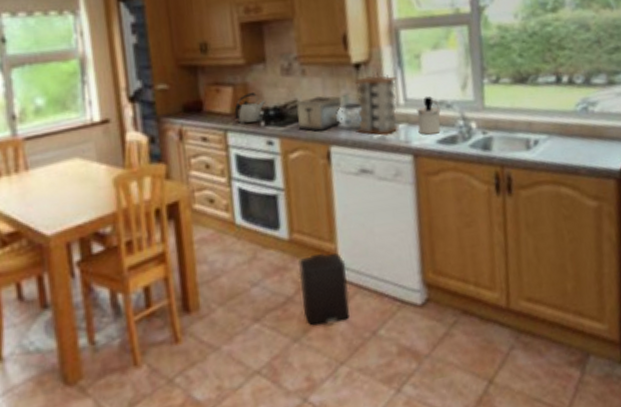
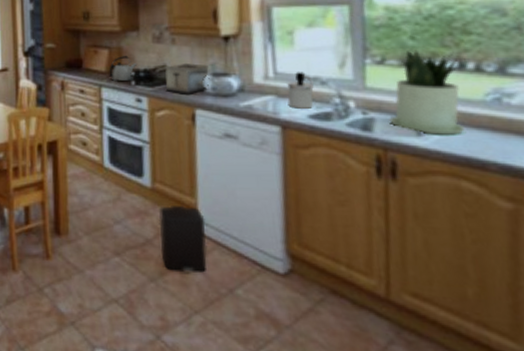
spice rack: present [355,69,400,136] -> none [223,42,268,105]
planter: none [504,66,562,147] -> present [389,49,464,135]

